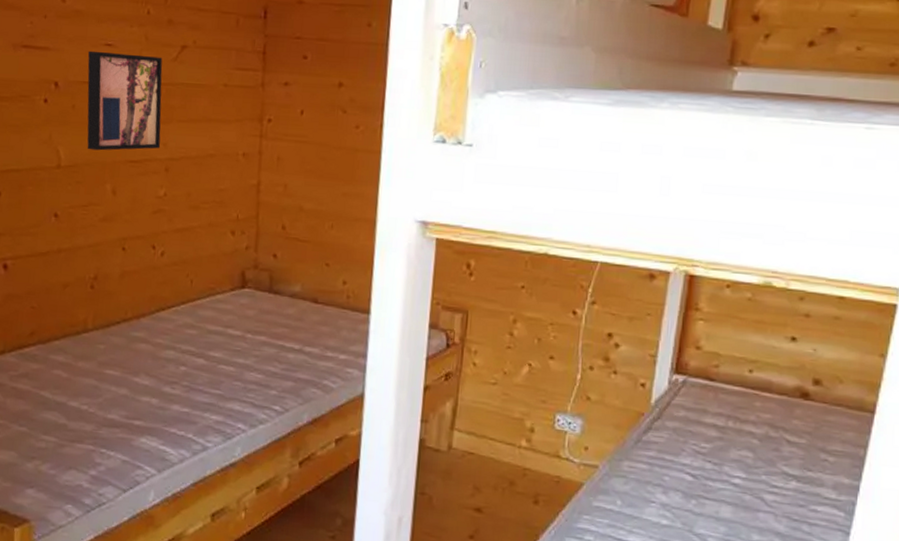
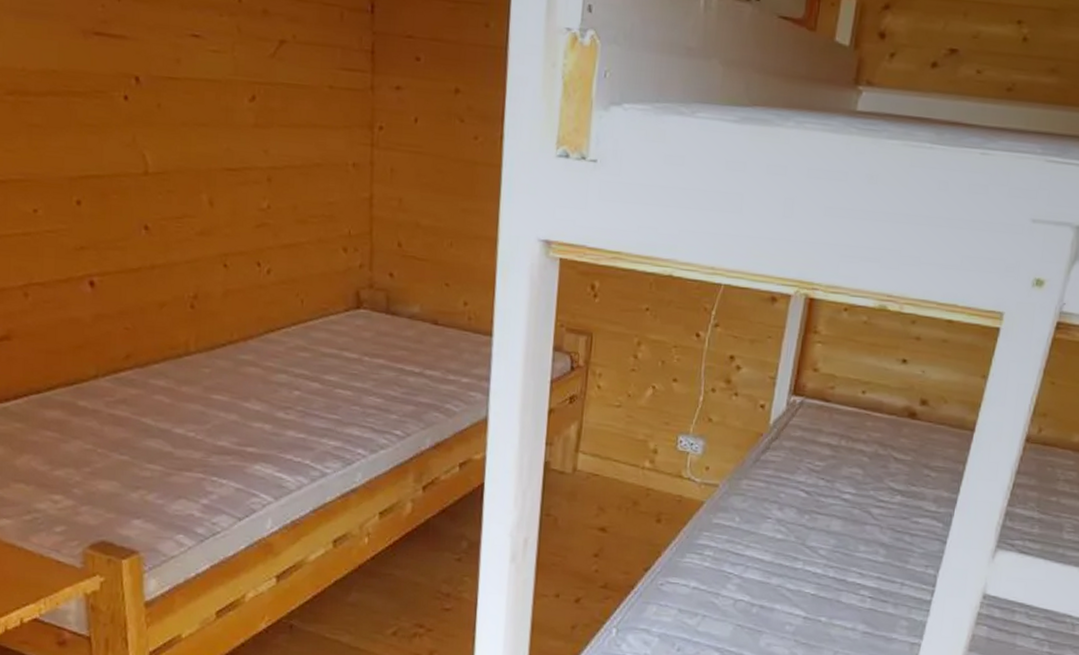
wall art: present [87,50,163,151] -> none [171,41,261,157]

